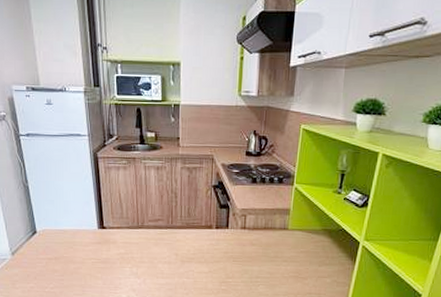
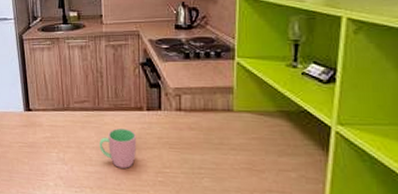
cup: none [171,244,205,280] -> present [99,127,136,169]

